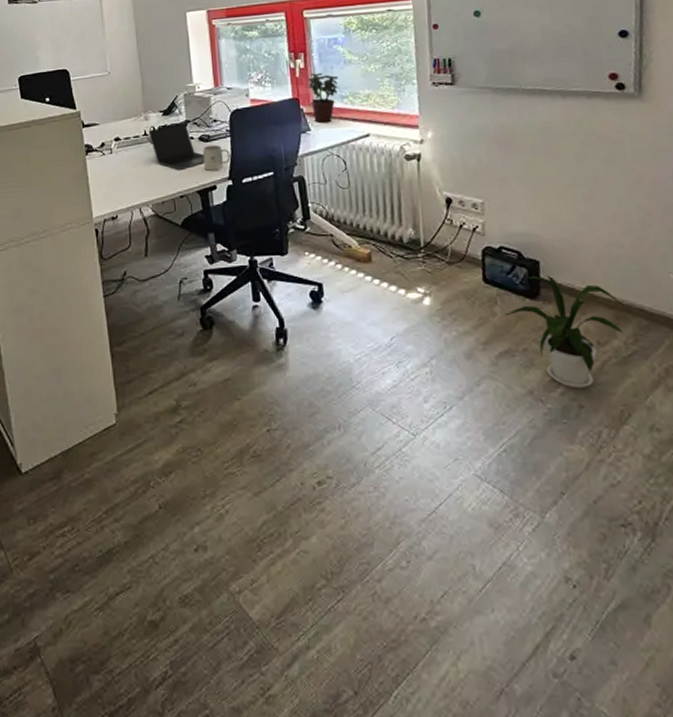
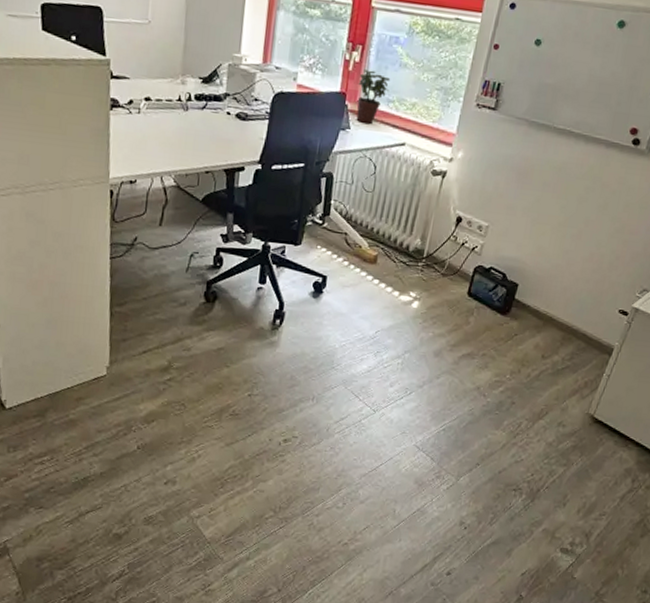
laptop: present [148,122,205,170] -> none [183,94,238,145]
mug: present [203,144,231,171] -> none [235,124,265,152]
house plant: present [504,275,624,389] -> none [476,295,572,390]

